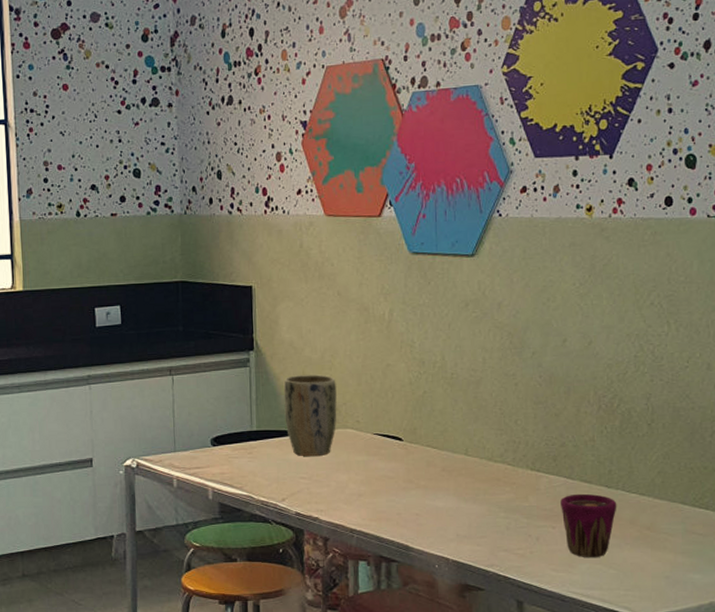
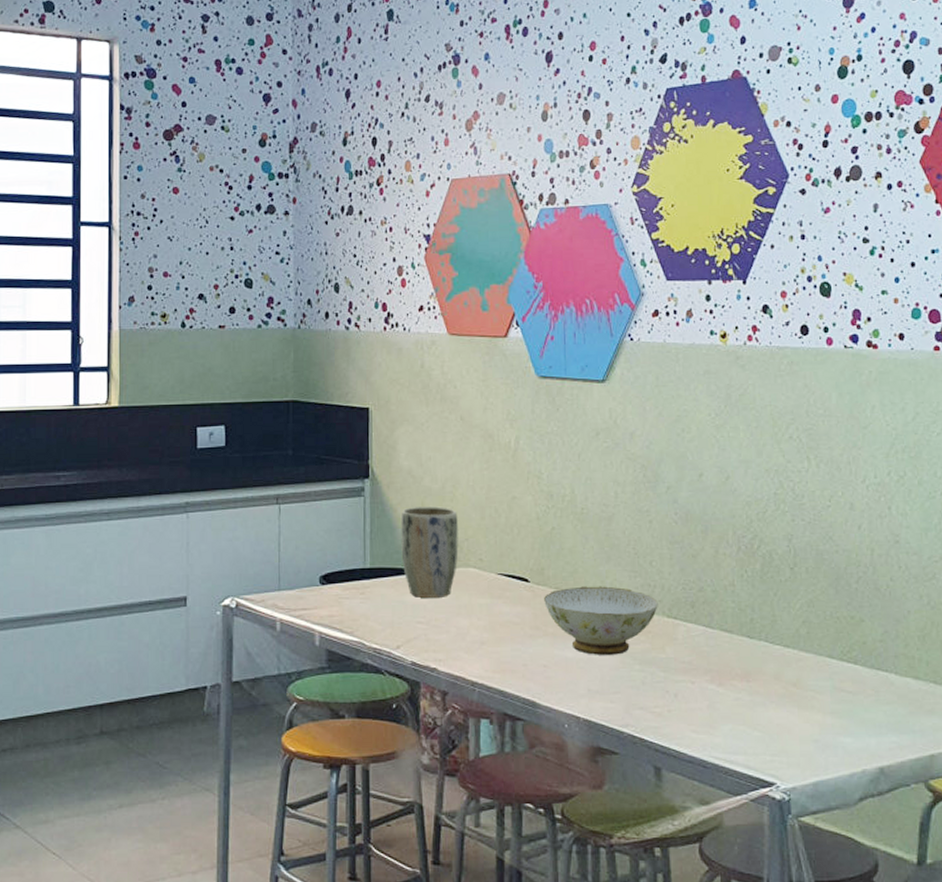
ceramic bowl: none [415,443,522,504] -> present [543,586,658,655]
cup: present [560,493,617,558] -> none [700,644,761,718]

